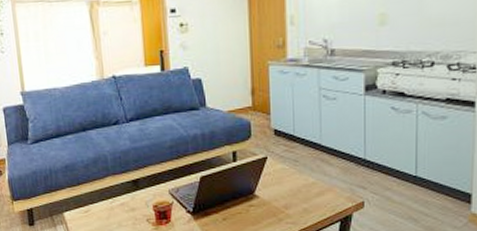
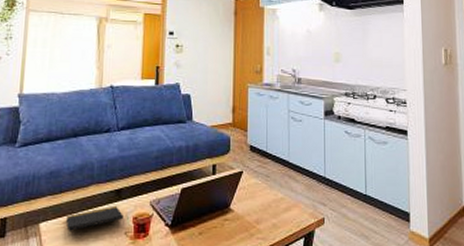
notepad: none [87,195,145,219] -> present [65,205,124,231]

